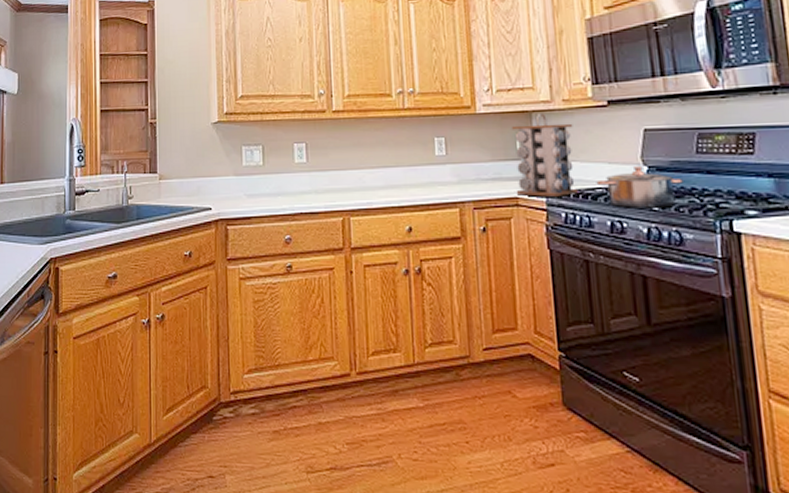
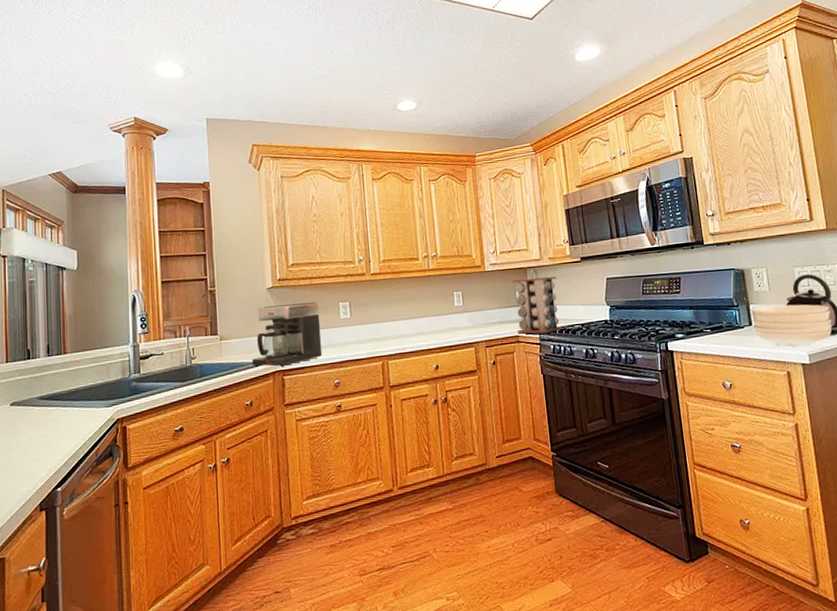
coffee maker: none [193,141,272,214] -> present [252,302,323,367]
cooking pot: present [596,166,685,210] -> none [574,306,635,339]

